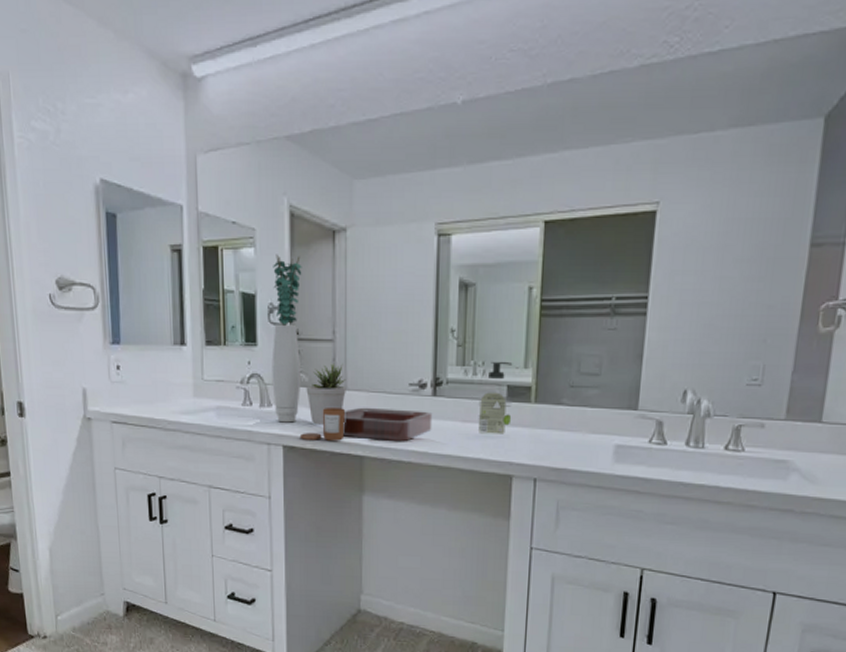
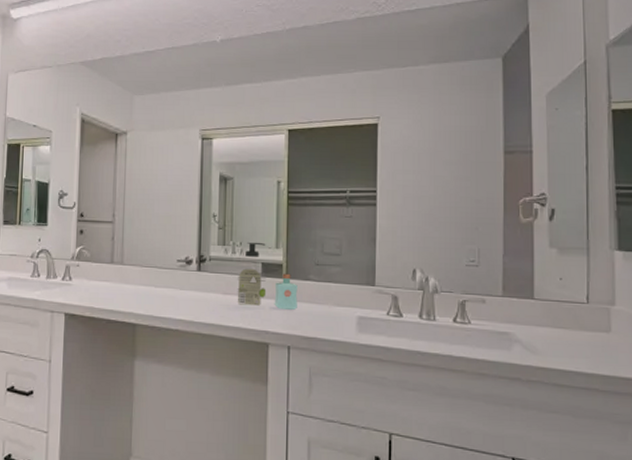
vase: present [271,254,302,423] -> none [58,151,89,293]
candle: present [299,408,345,441] -> none [80,280,121,310]
potted plant: present [306,363,346,425] -> none [88,241,123,295]
decorative tray: present [343,407,433,442] -> none [119,280,198,312]
perfume: none [520,397,548,438] -> present [274,273,298,310]

